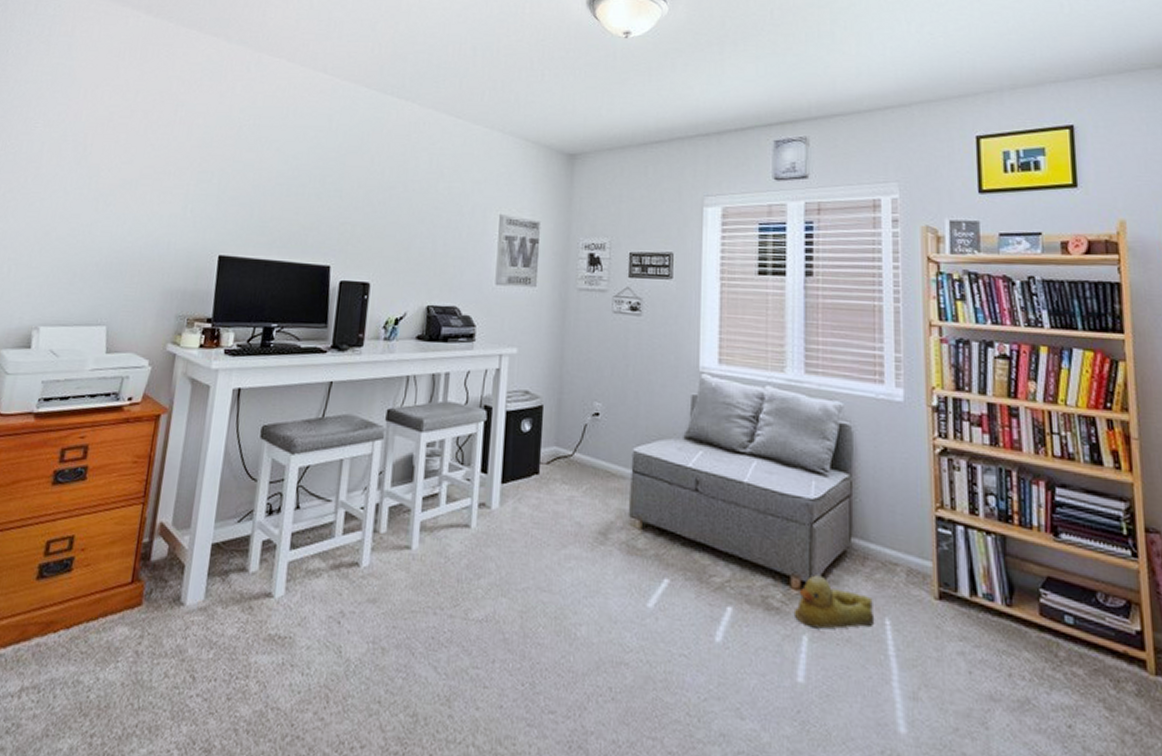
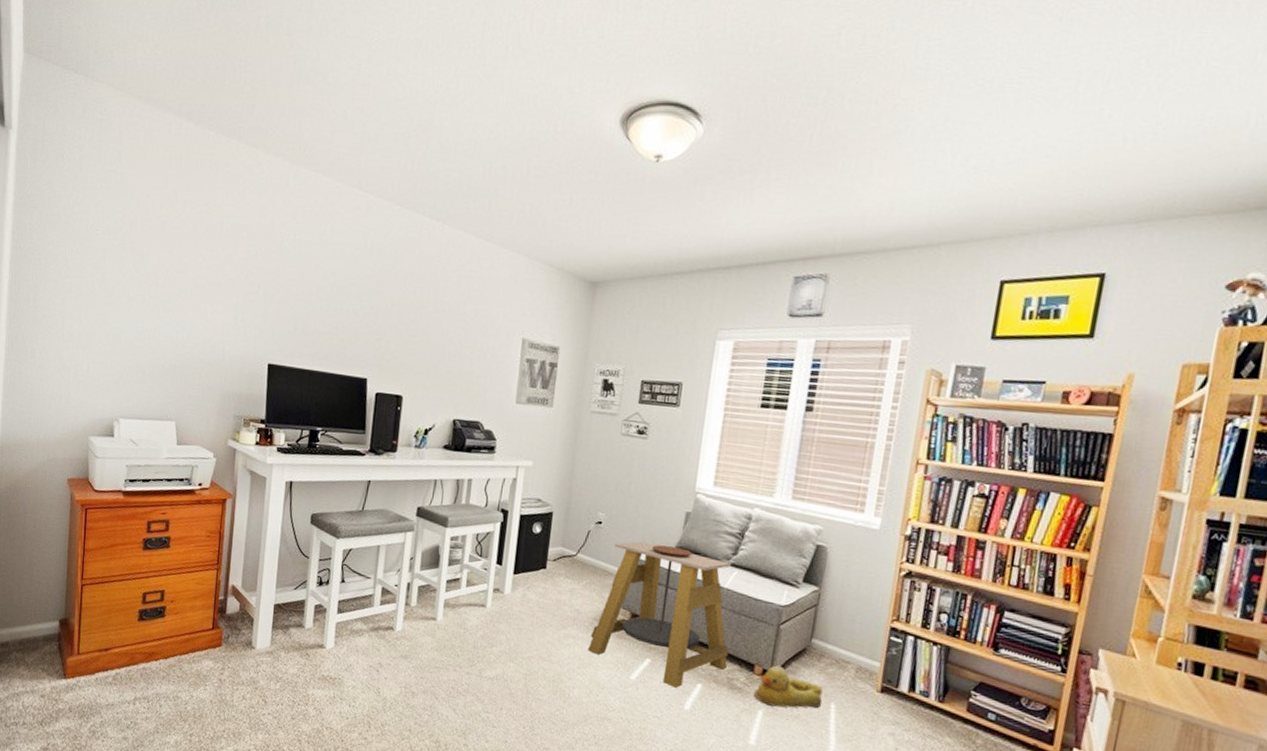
side table: none [594,433,759,614] -> present [587,541,732,688]

